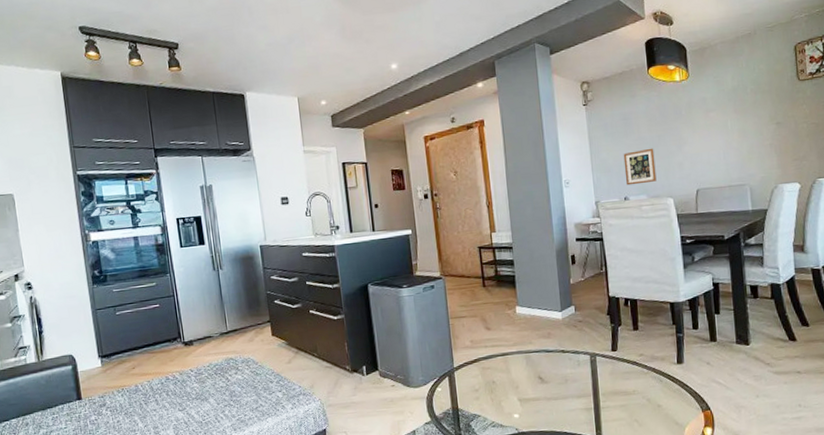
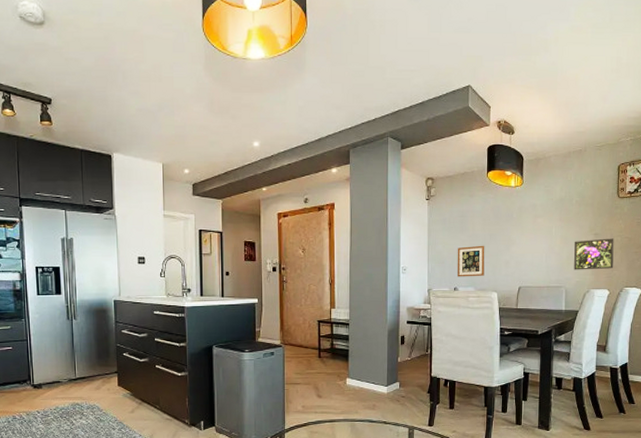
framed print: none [754,125,802,165] -> present [574,238,614,270]

